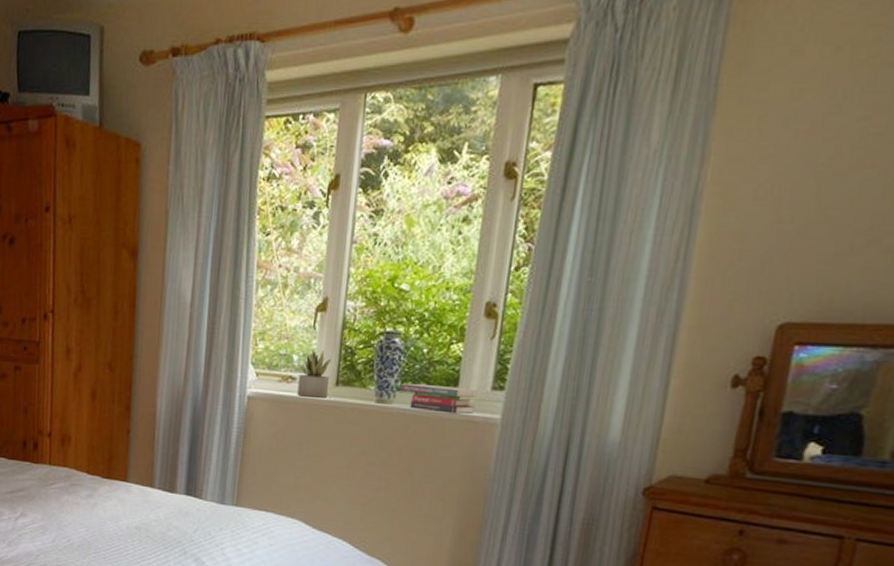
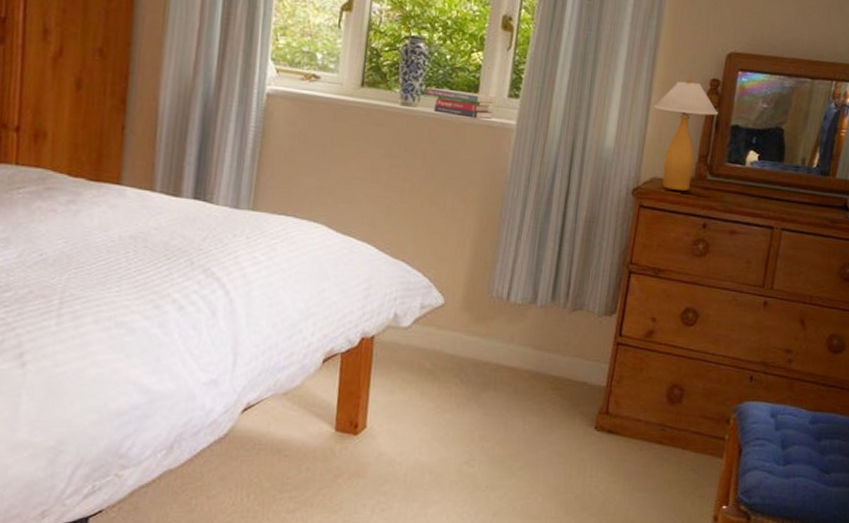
succulent plant: present [297,350,332,399] -> none [320,49,357,99]
table lamp: none [672,351,764,492] -> present [653,73,719,192]

